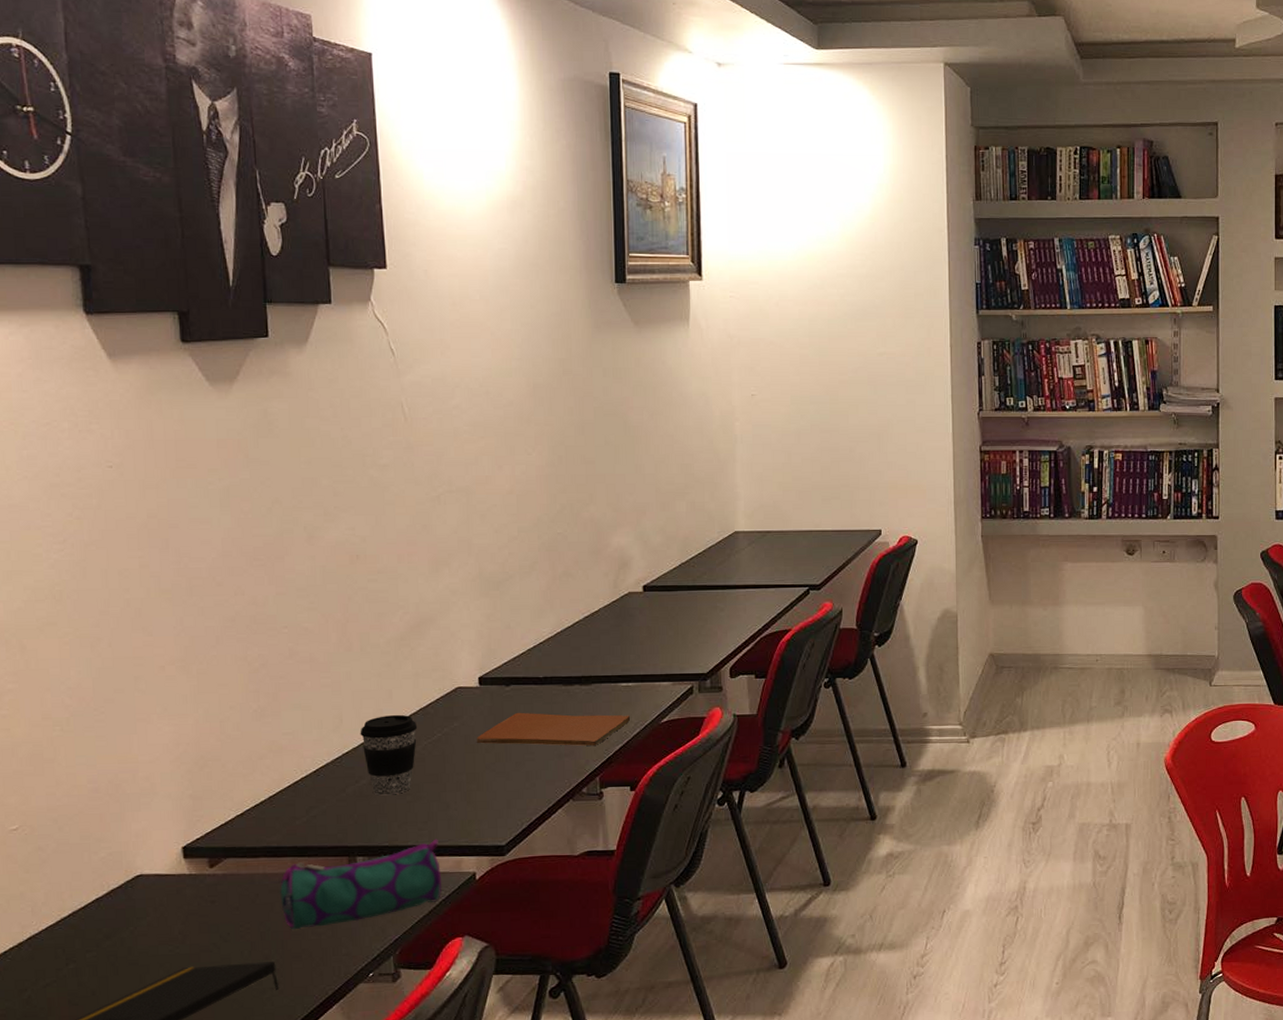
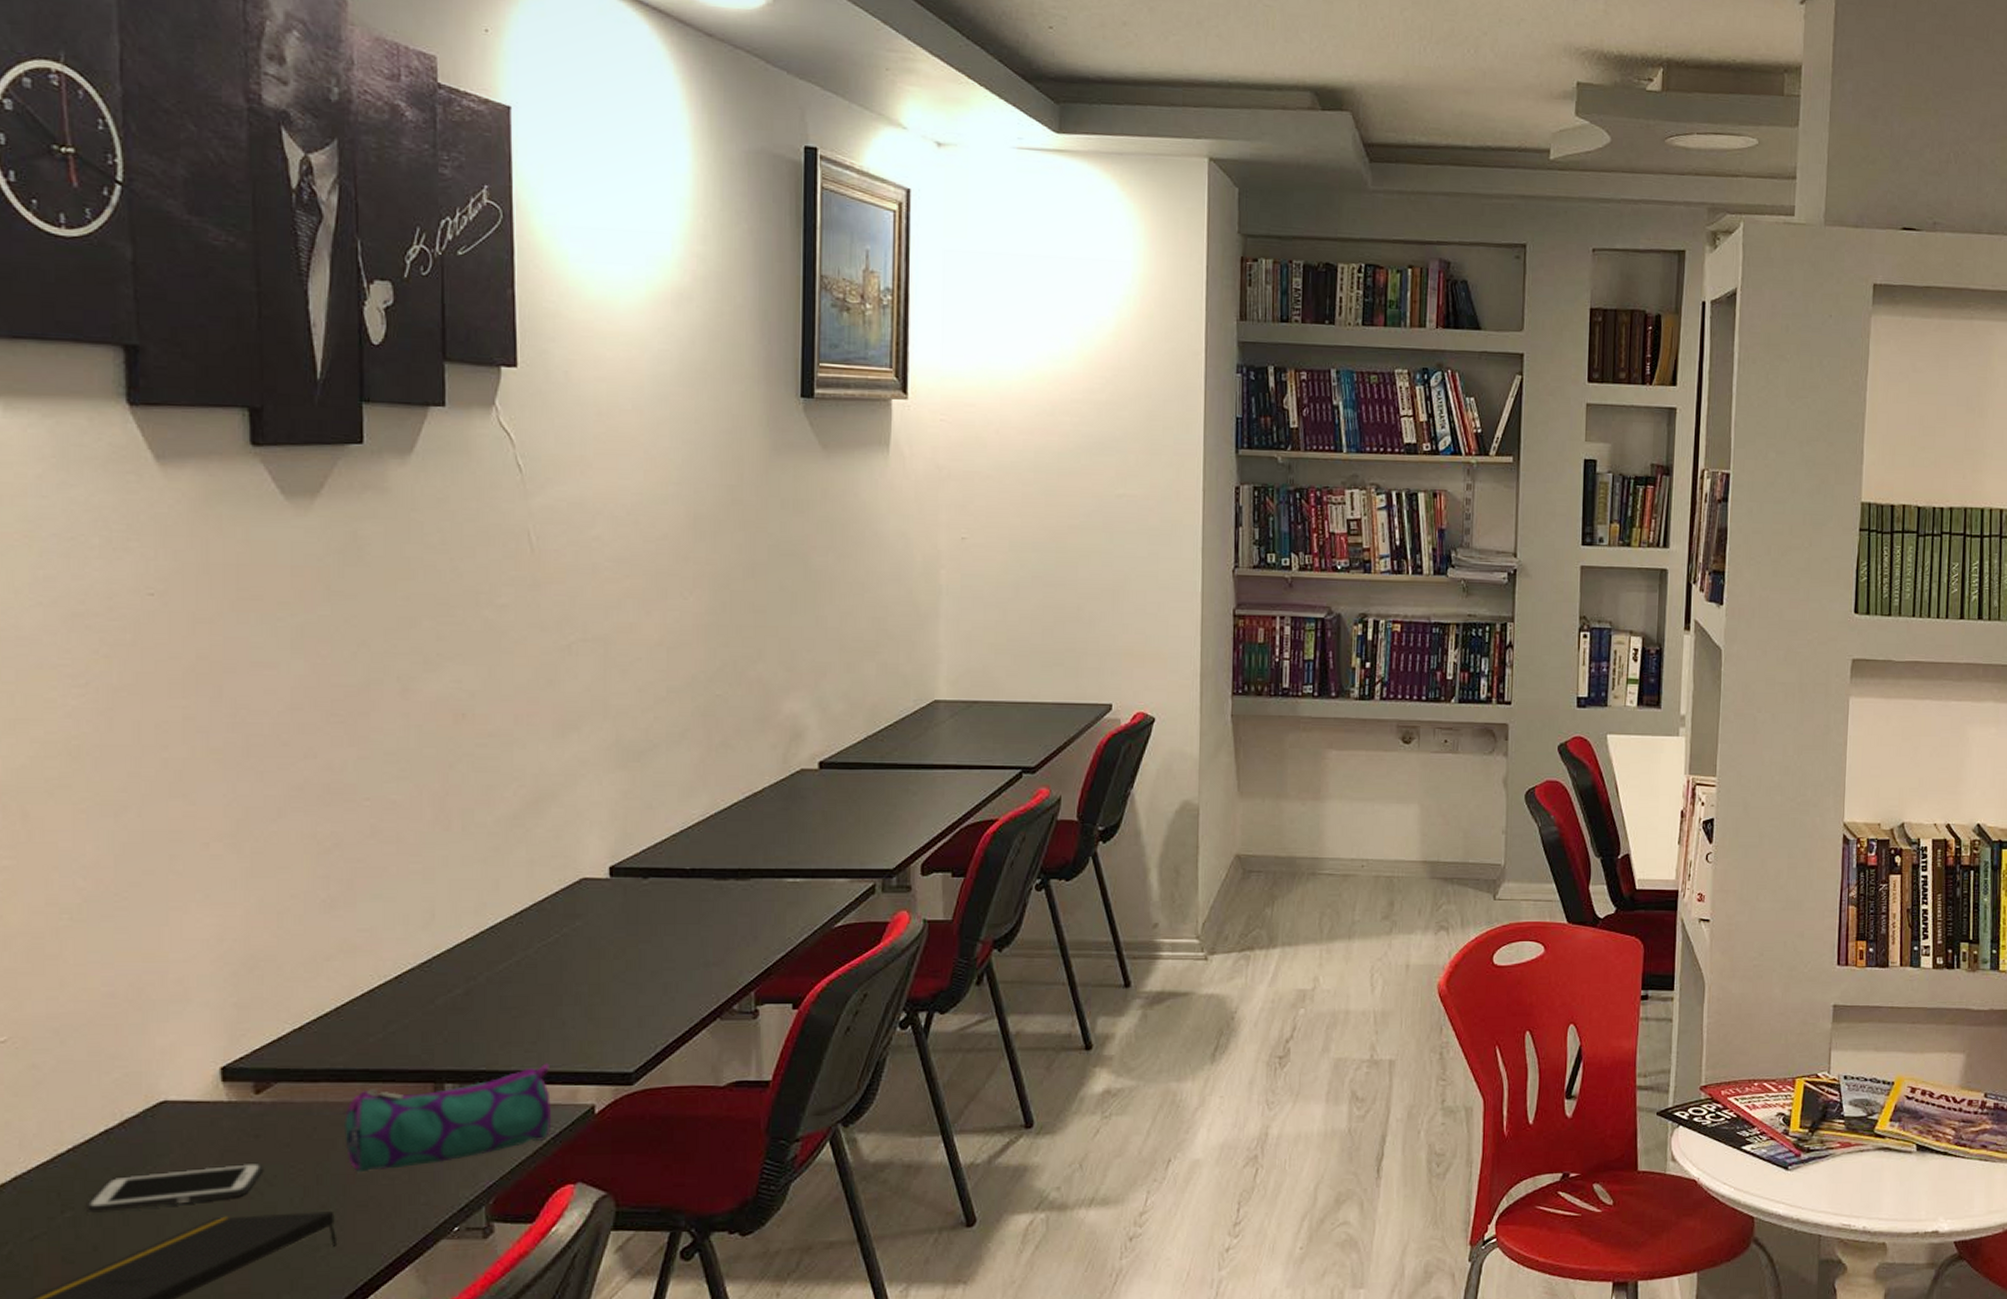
cell phone: none [85,923,218,965] -> present [86,1162,262,1213]
coffee cup: present [360,714,418,796] -> none [456,909,530,1009]
book: present [477,712,631,747] -> none [604,910,797,954]

